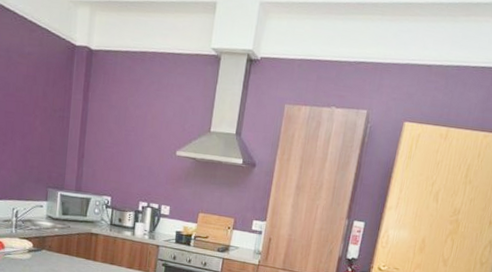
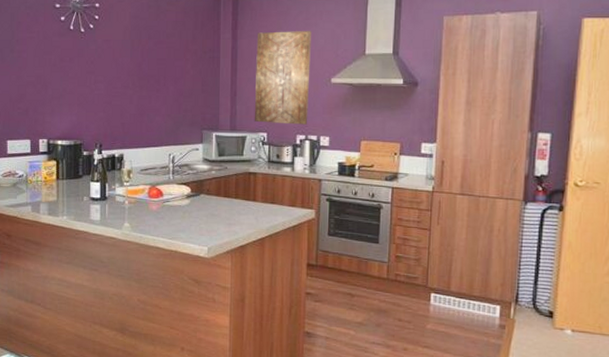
wall art: none [99,97,161,193] -> present [254,31,311,125]

